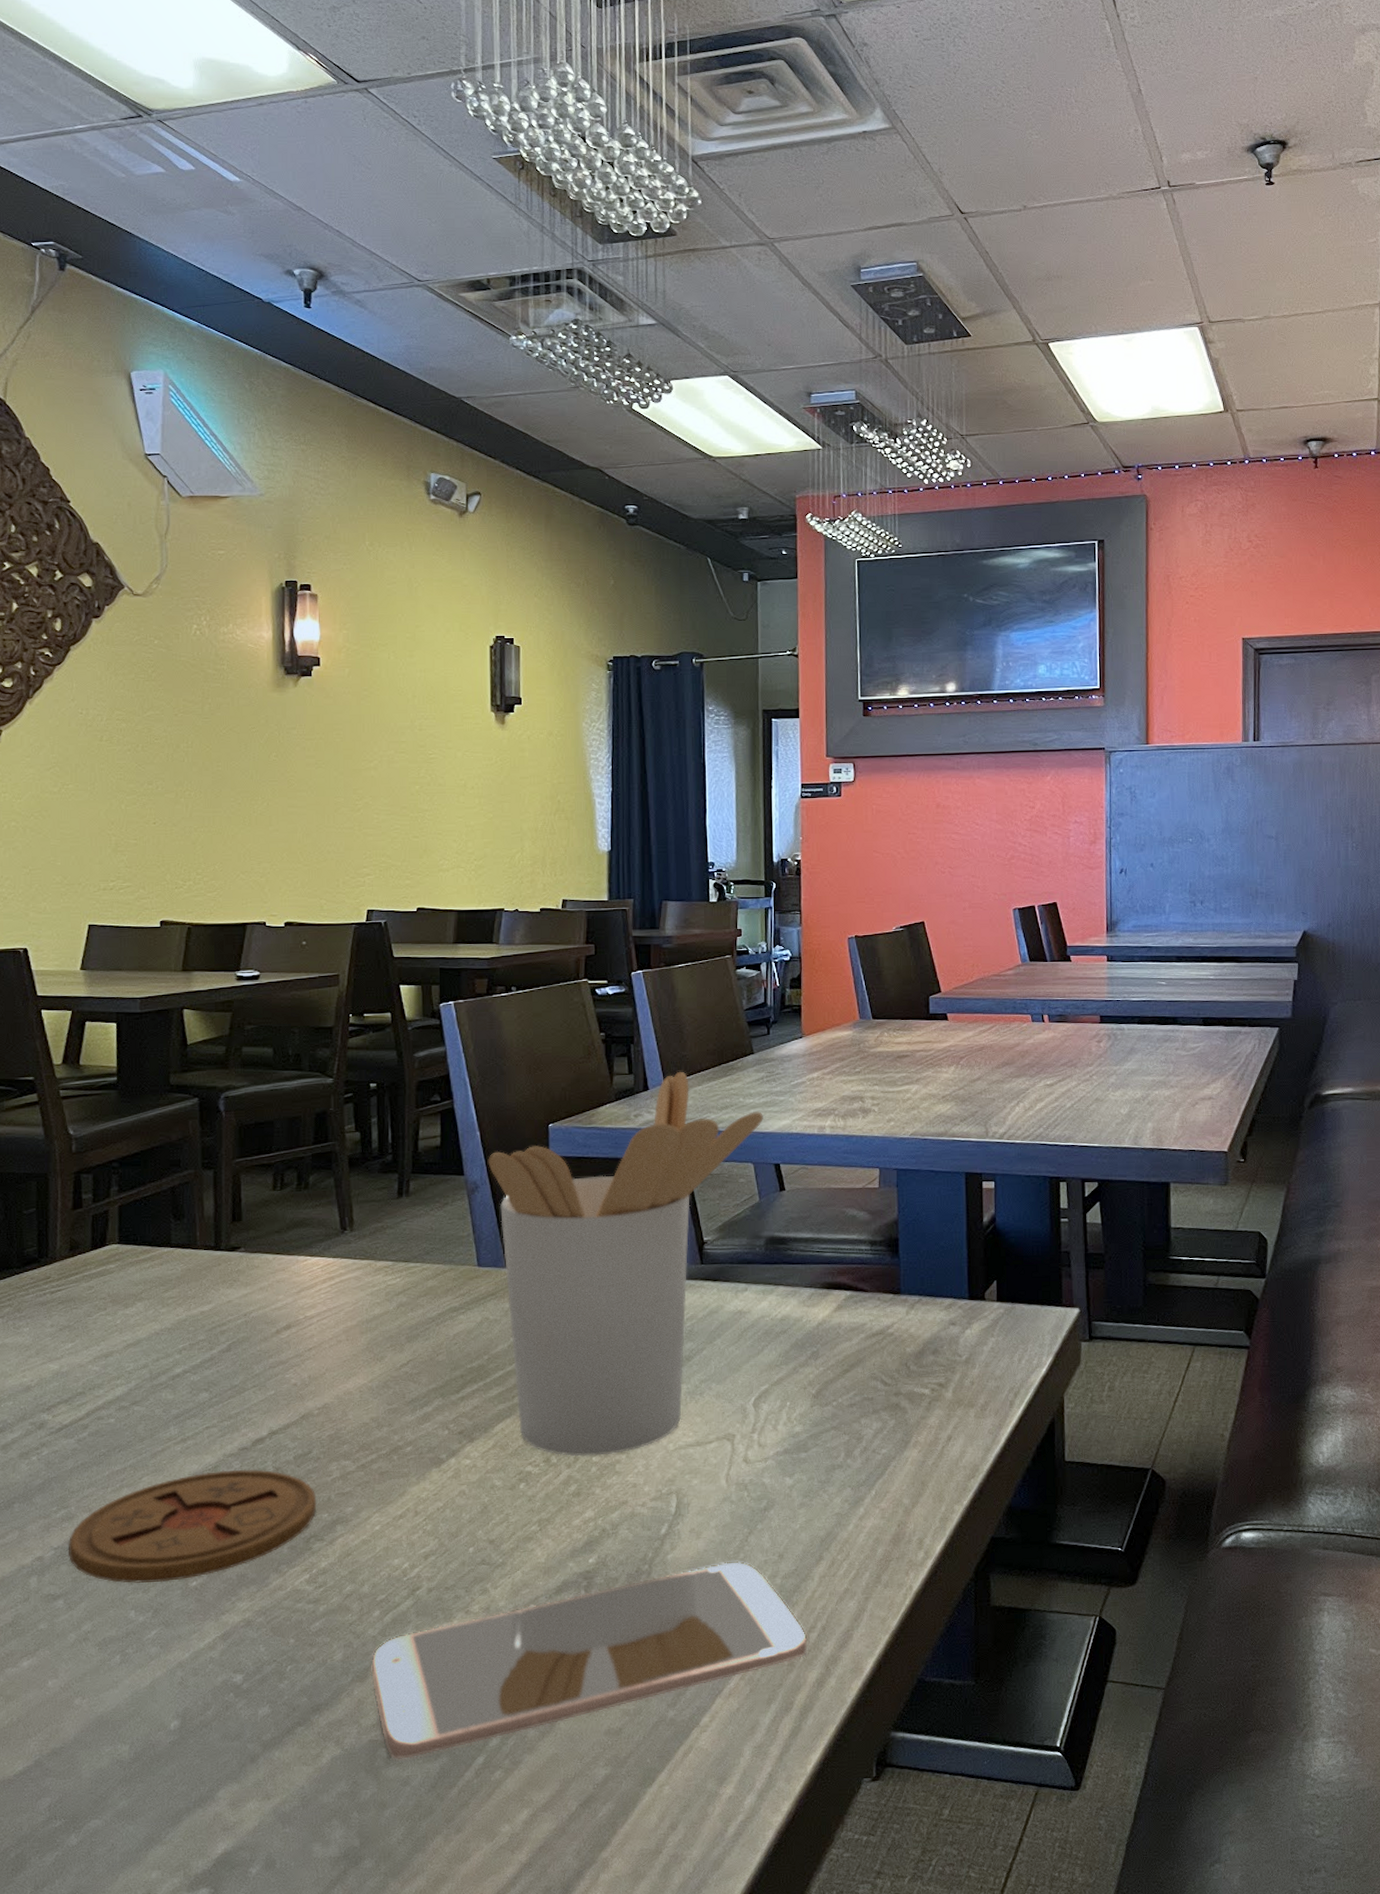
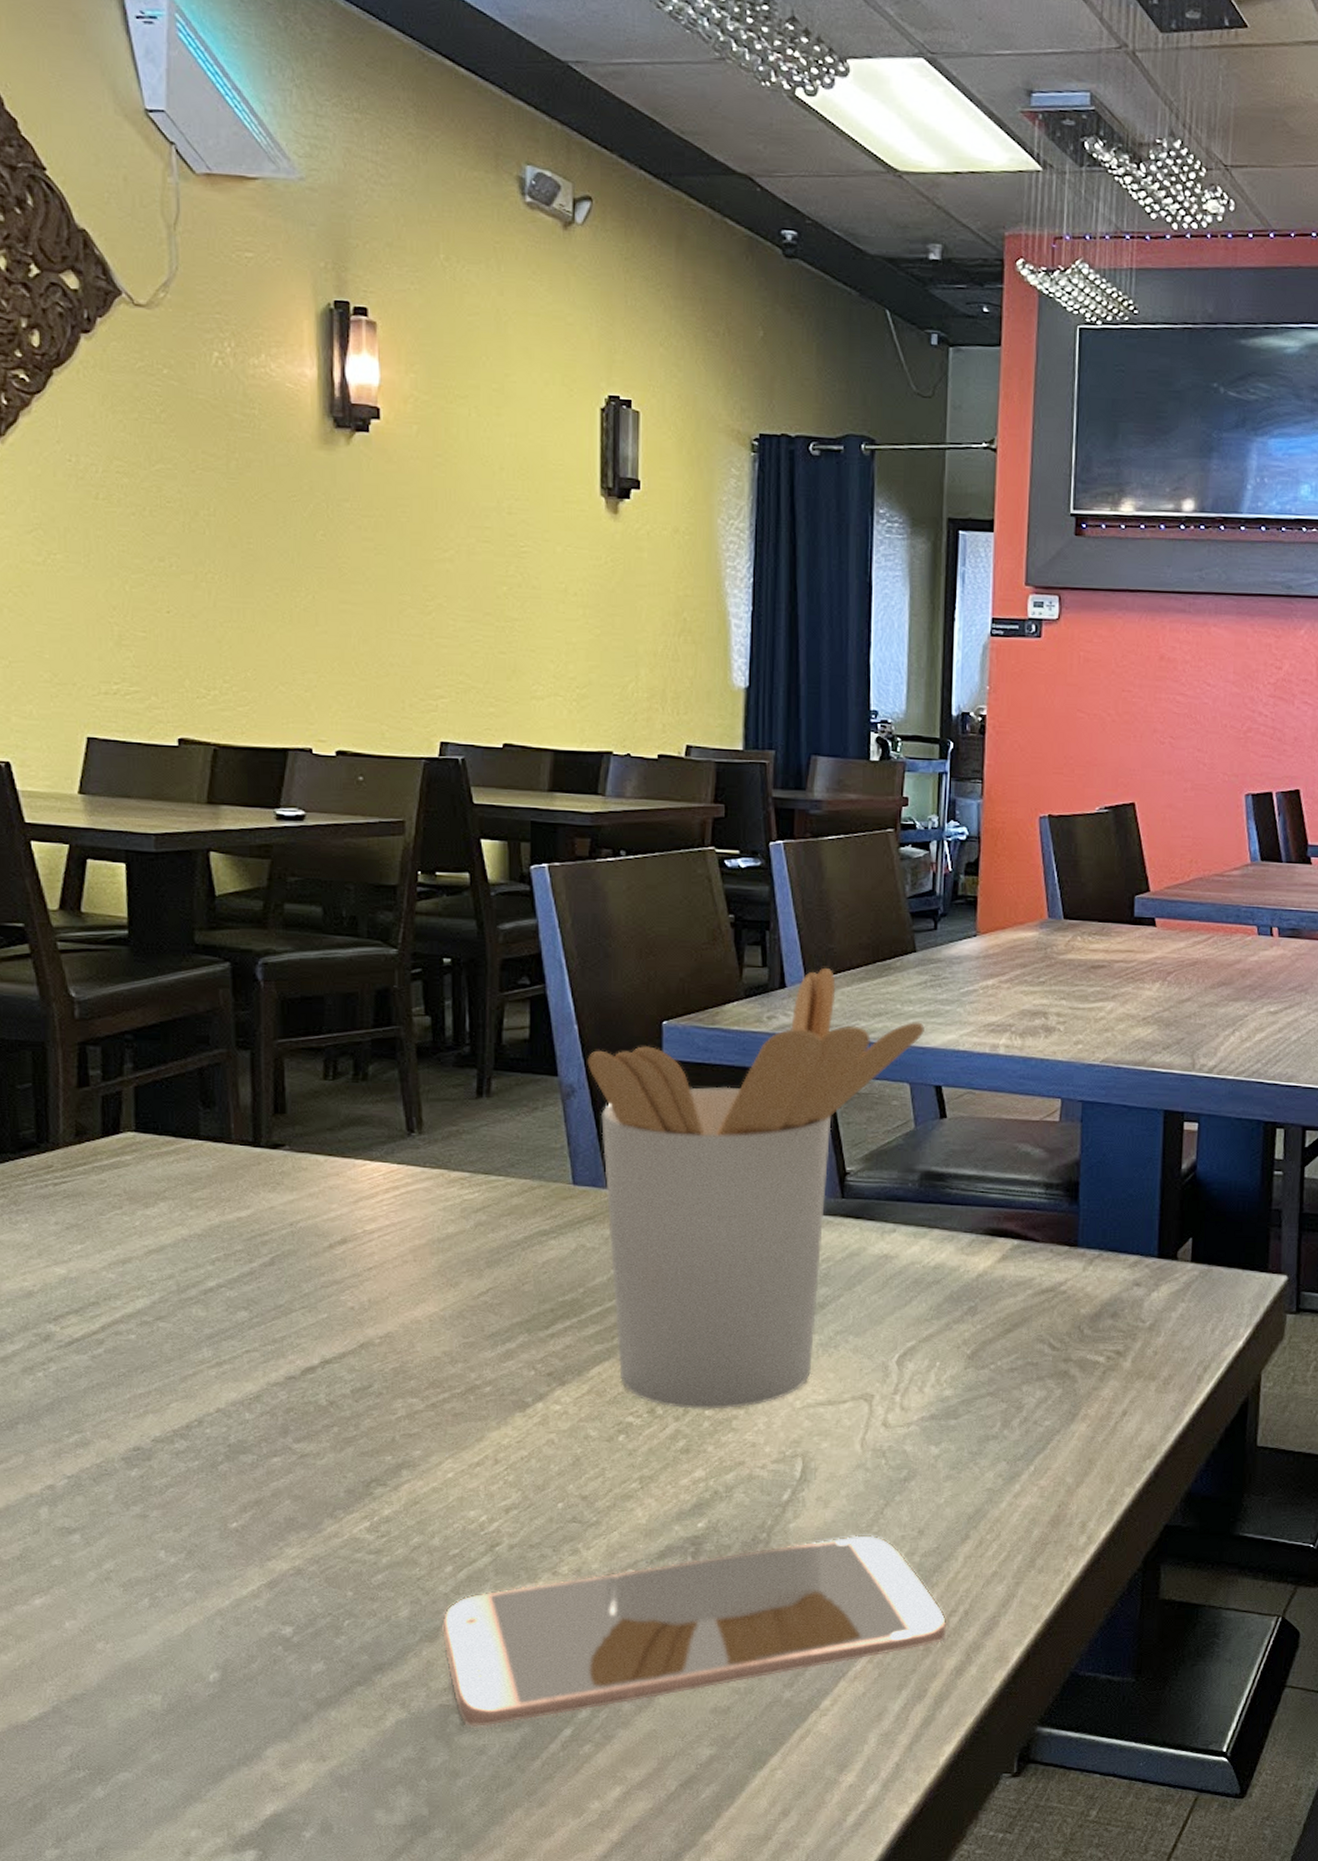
coaster: present [67,1469,317,1583] -> none [83,1400,379,1522]

